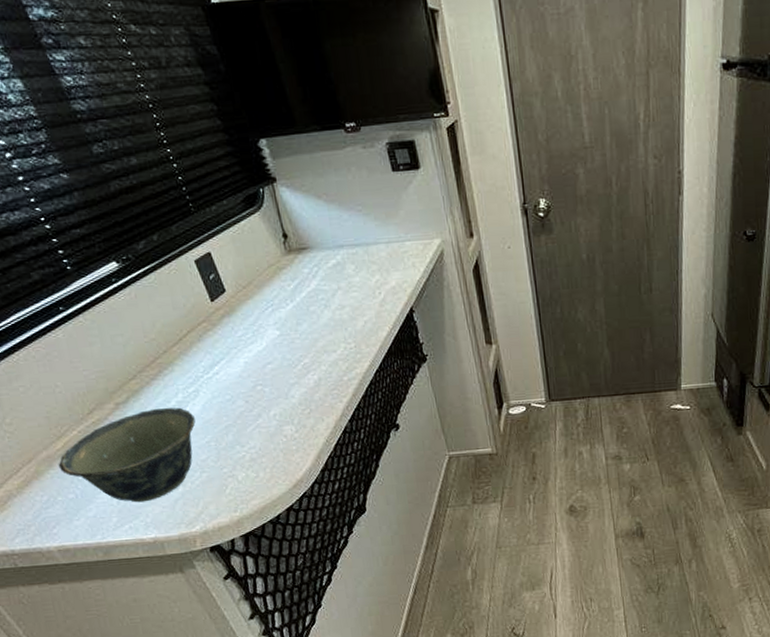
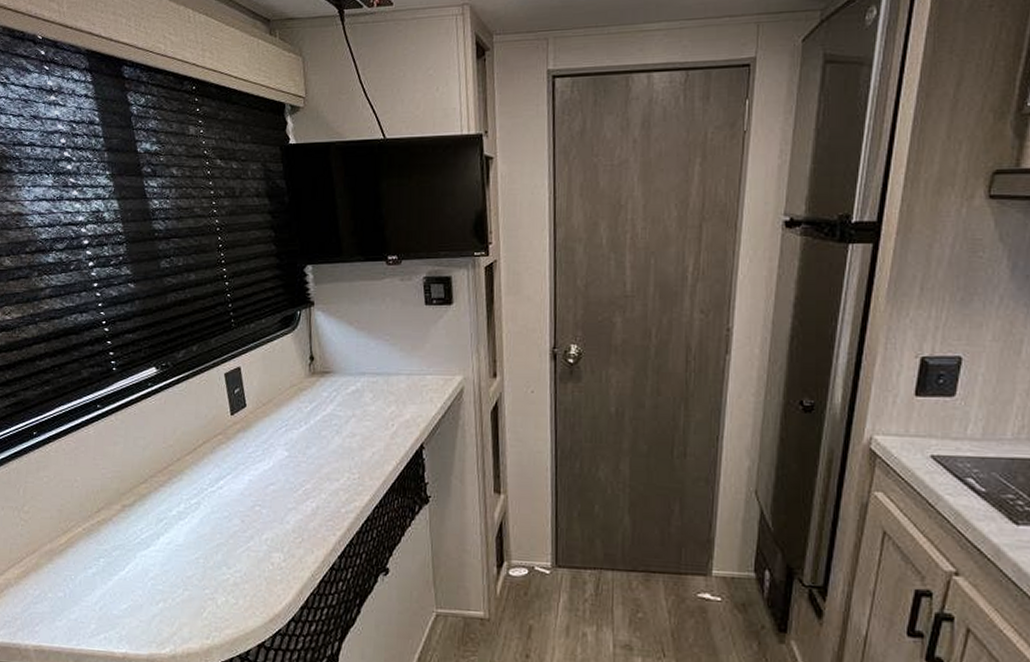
bowl: present [58,407,196,503] -> none [57,516,191,613]

